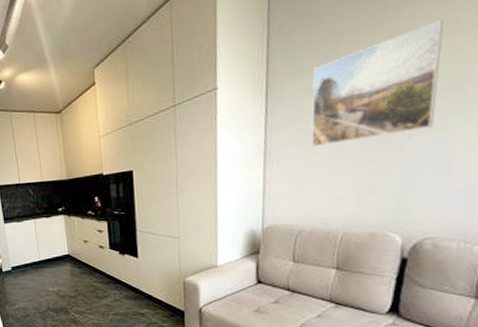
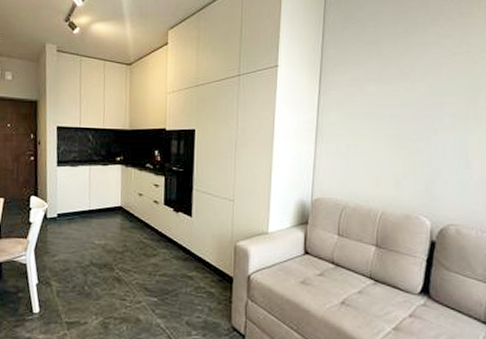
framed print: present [310,20,444,148] -> none [356,41,460,131]

